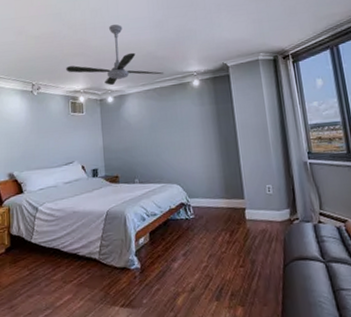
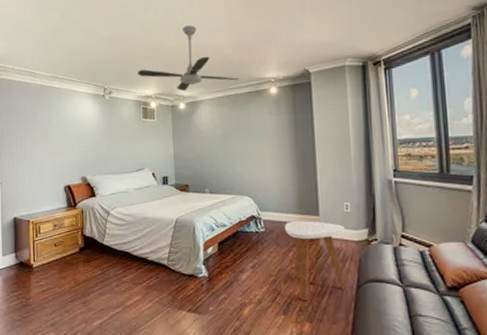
side table: none [212,204,275,286] -> present [284,220,347,302]

